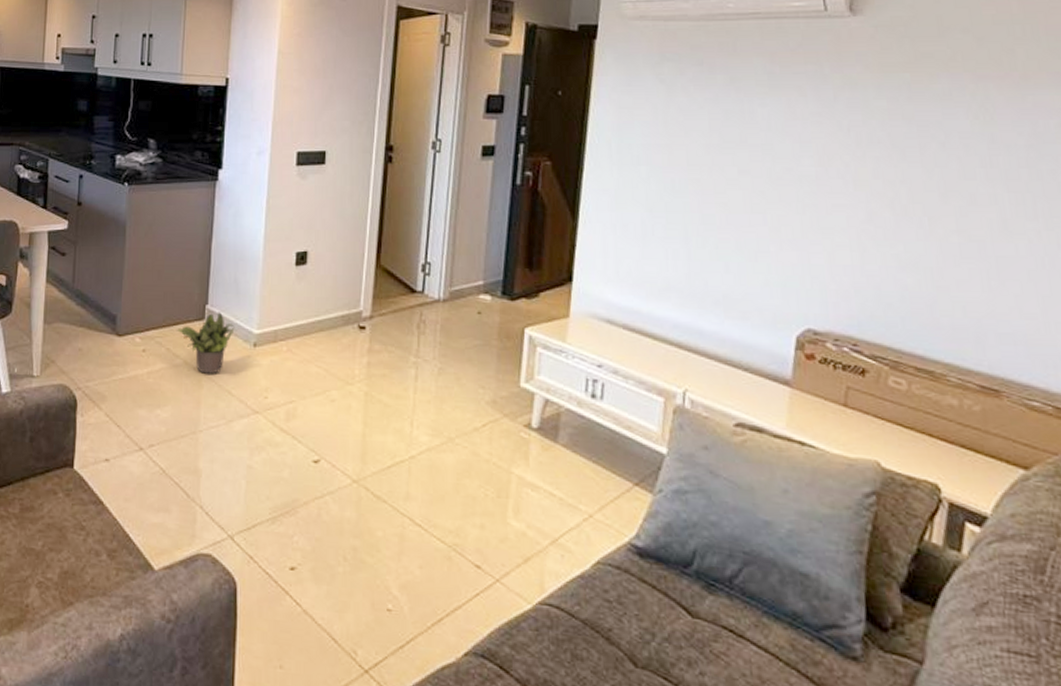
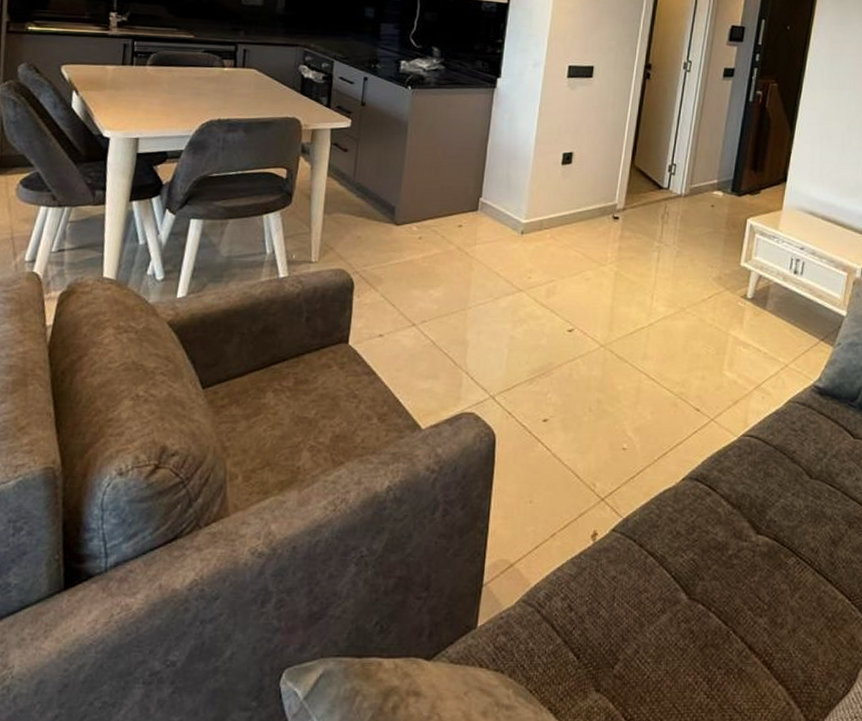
potted plant: present [176,312,235,374] -> none [451,204,505,258]

